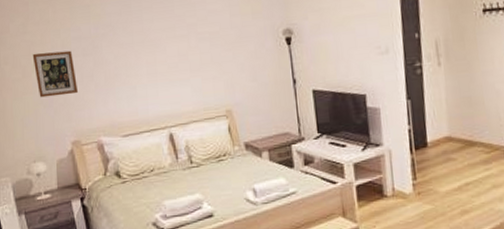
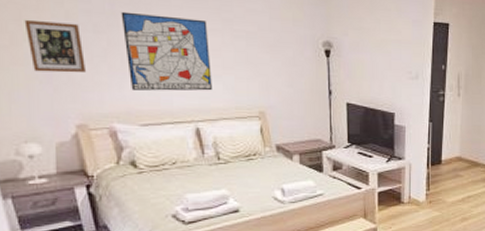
wall art: none [103,28,182,104] -> present [121,11,212,91]

